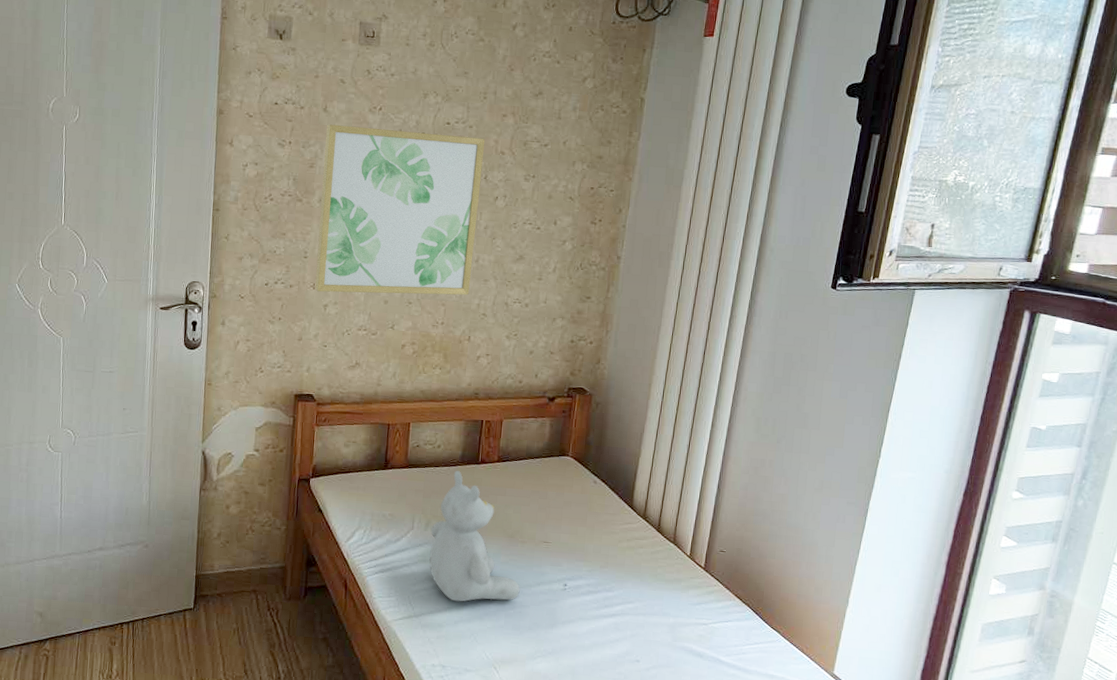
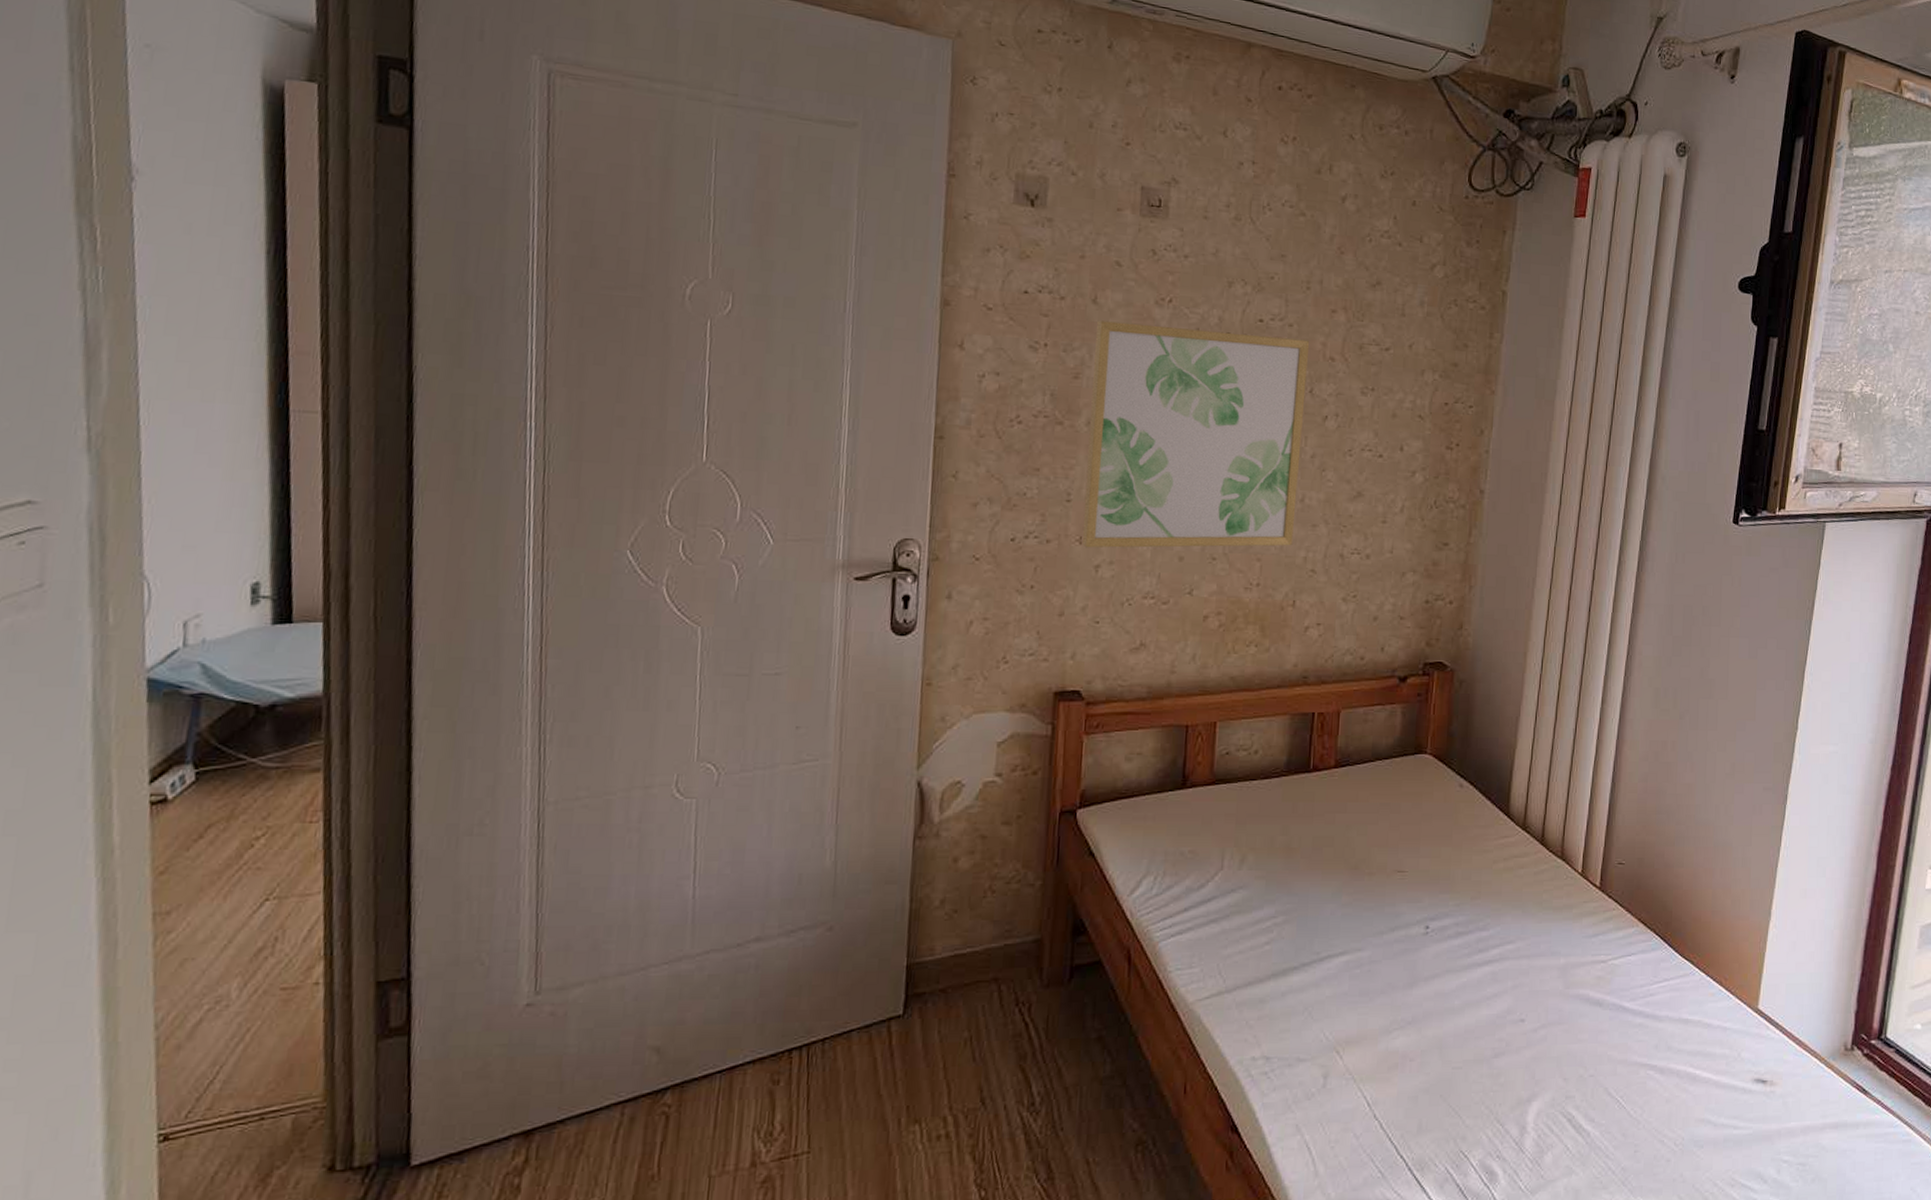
teddy bear: present [429,471,520,602] -> none [1245,784,1368,965]

